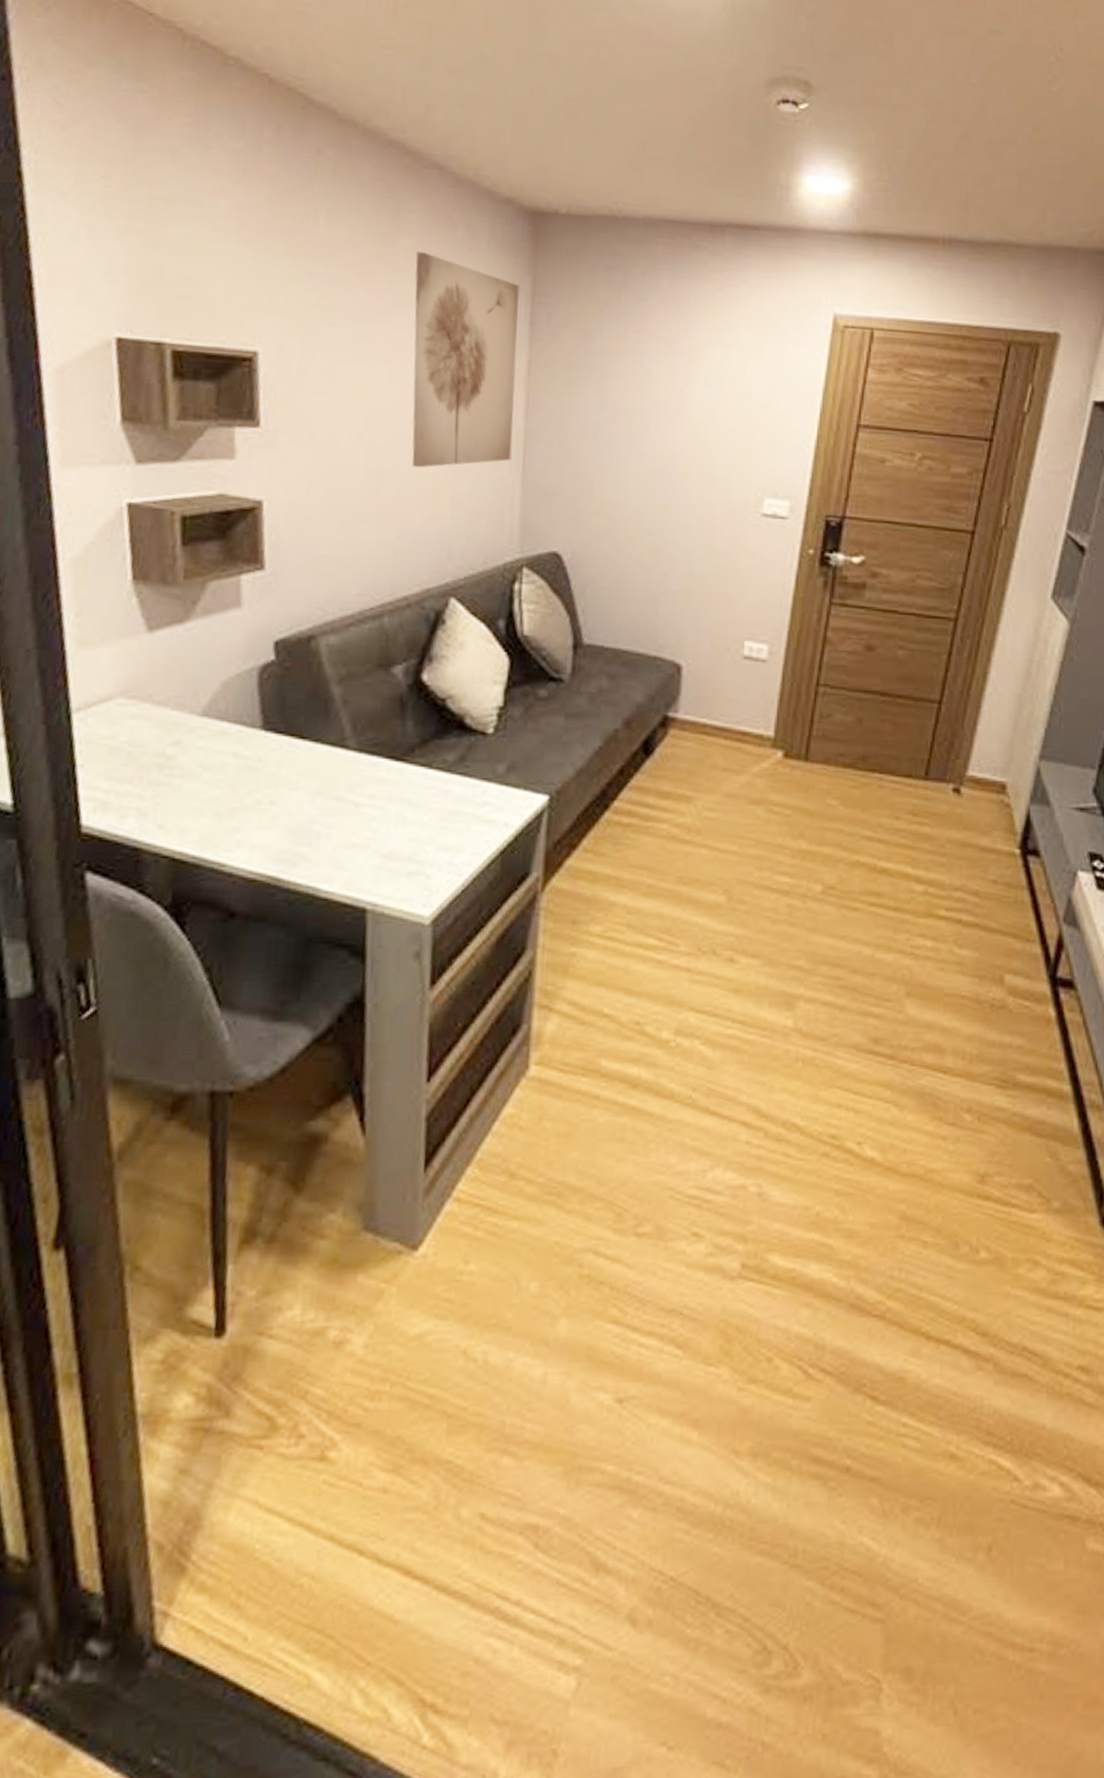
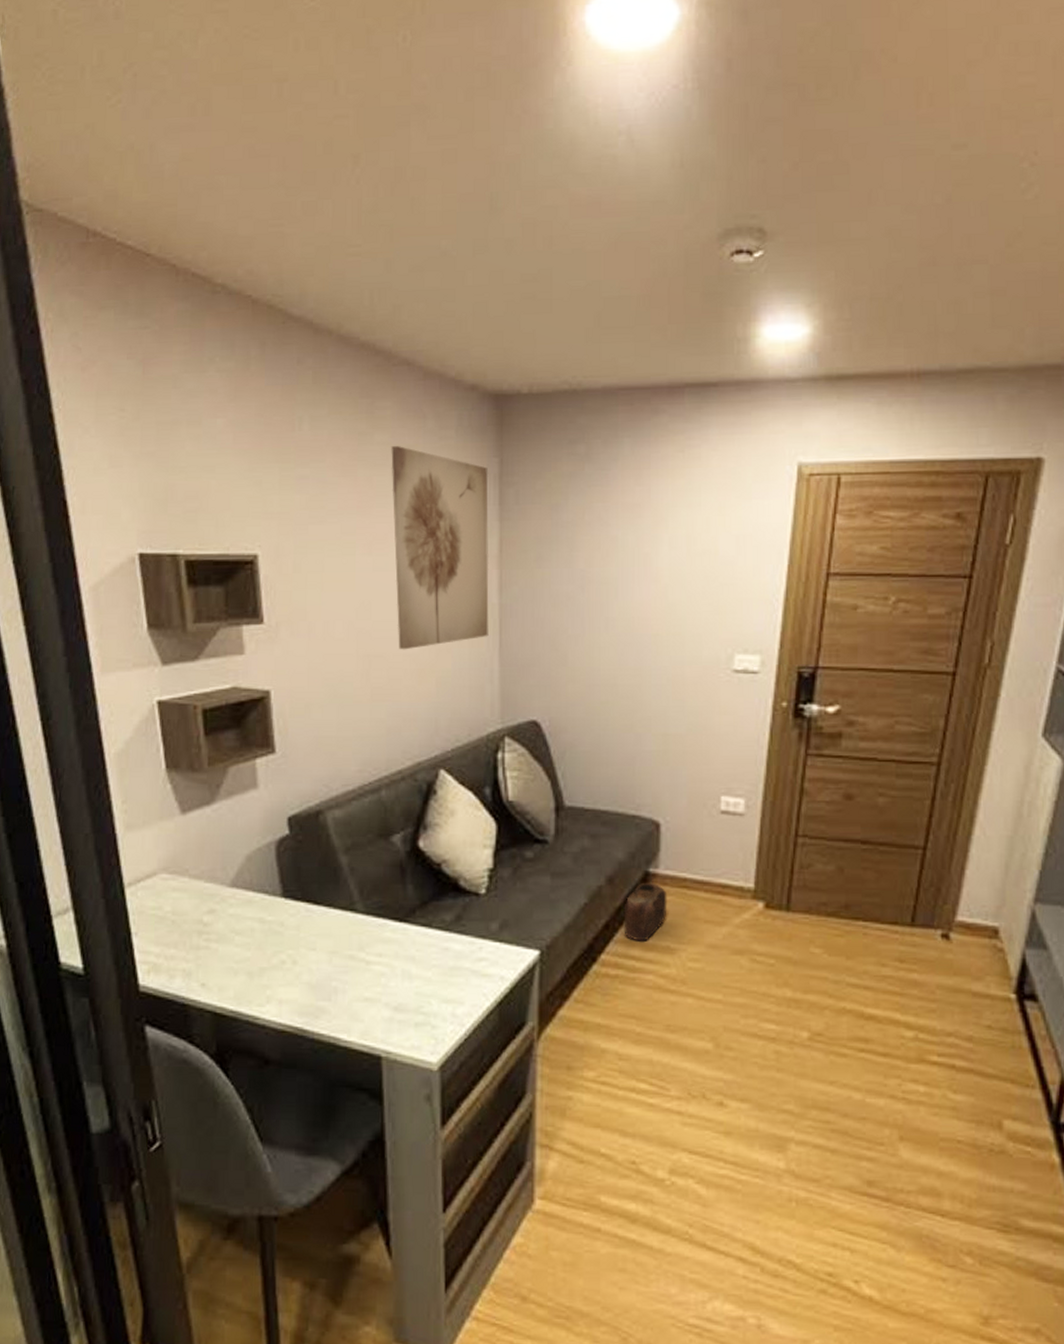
bag: none [639,727,686,789] -> present [624,882,667,941]

